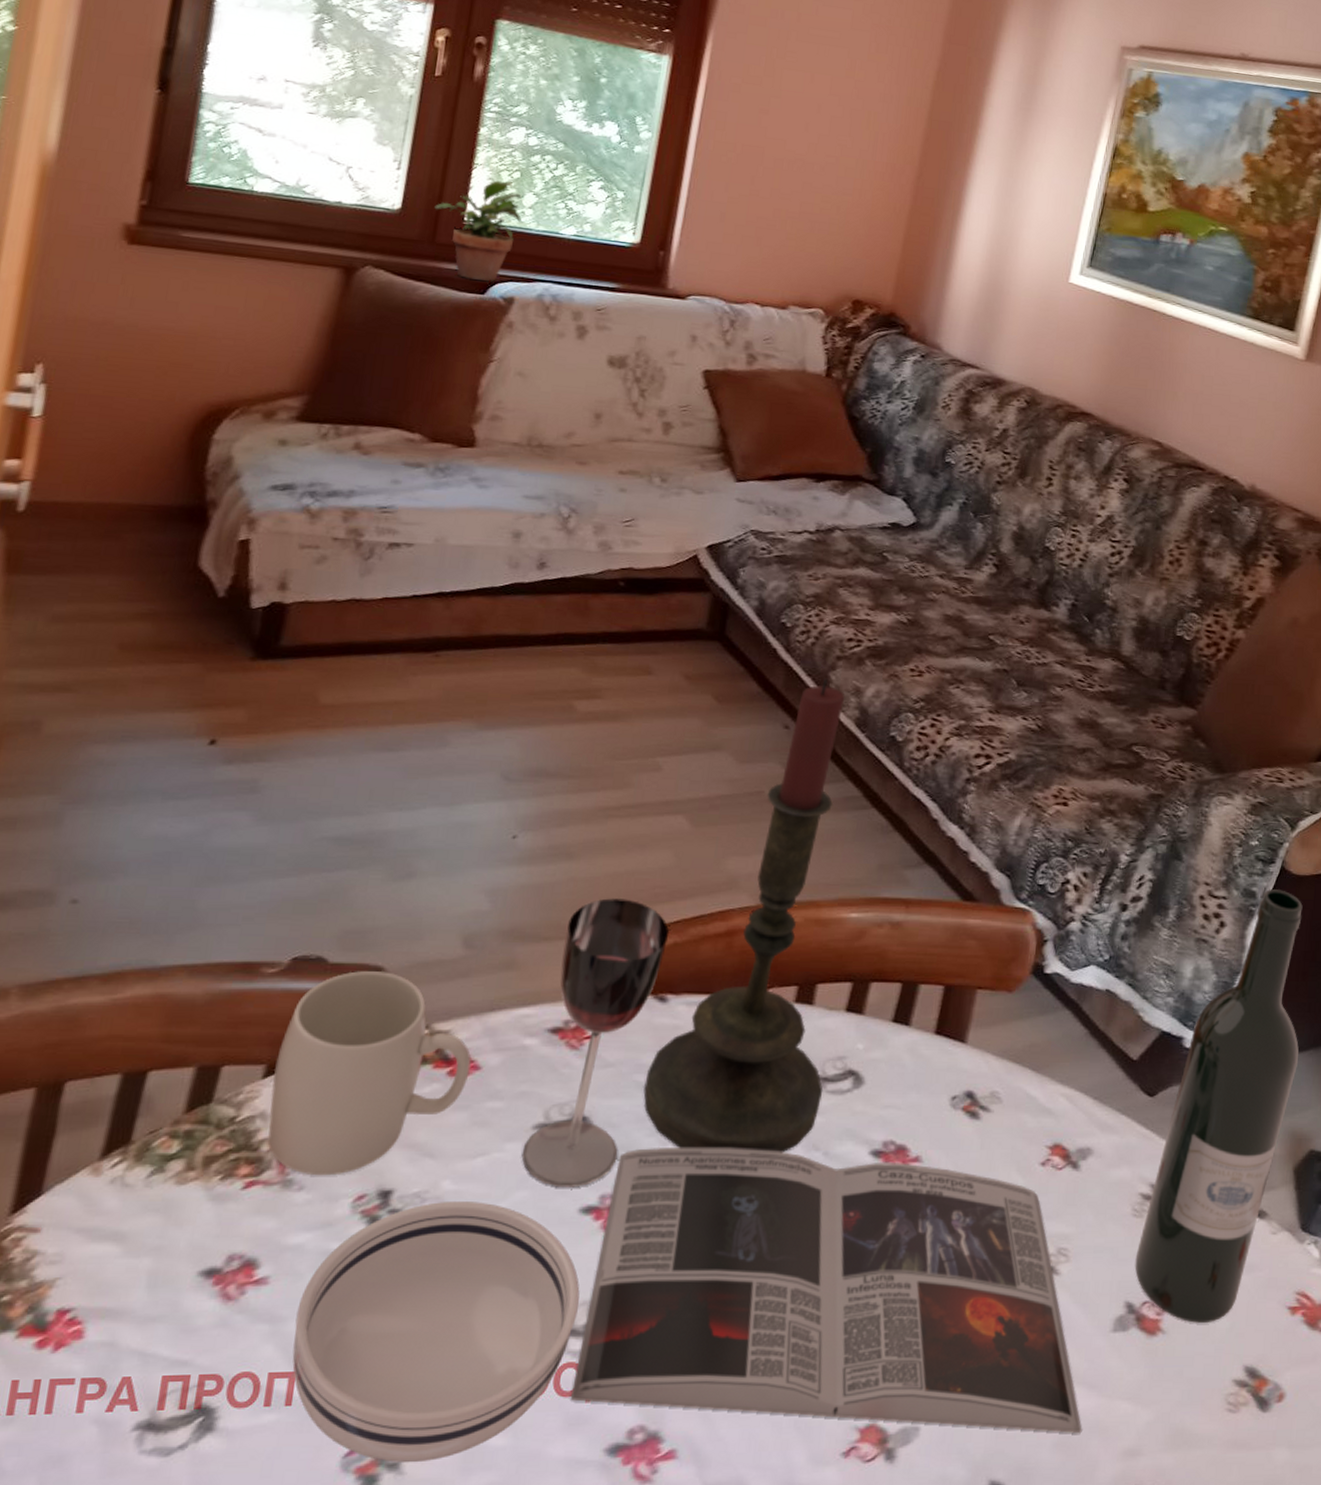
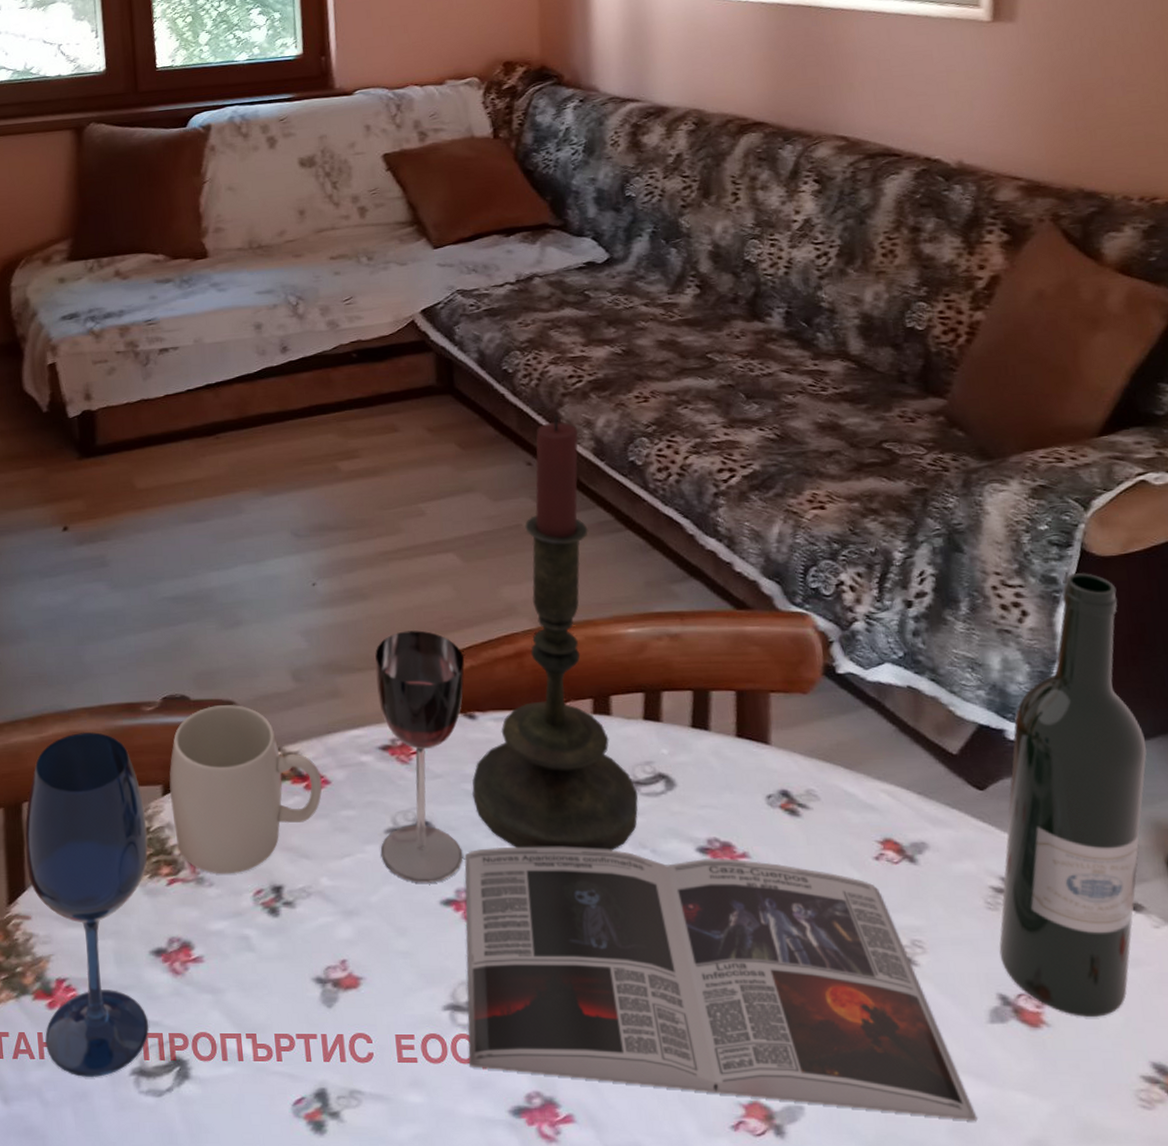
wineglass: none [20,995,236,1436] -> present [25,732,149,1077]
bowl: present [292,1202,580,1463] -> none [230,895,459,1113]
potted plant: present [434,180,522,281] -> none [131,26,201,117]

